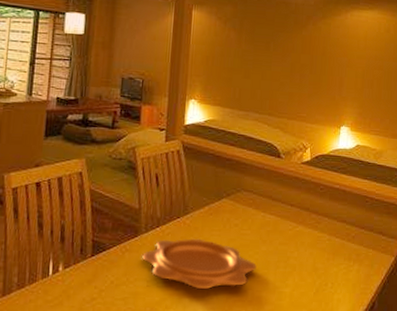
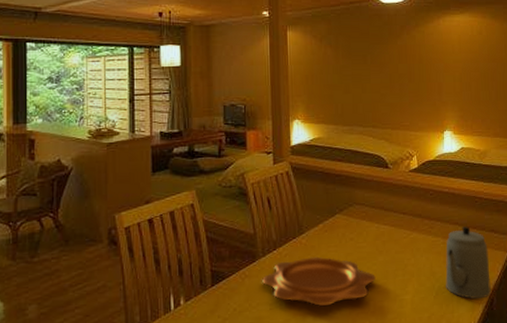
teapot: none [327,225,375,301] -> present [445,226,491,299]

